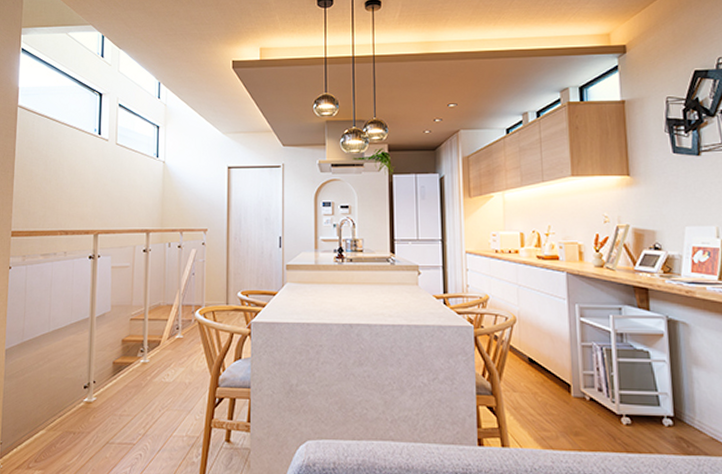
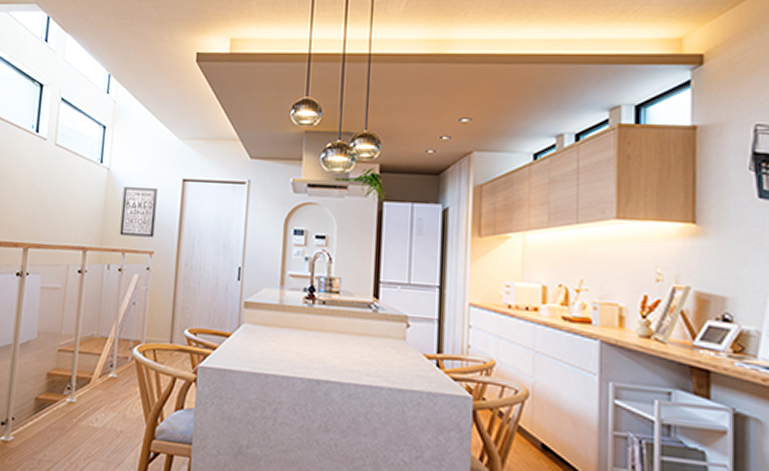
wall art: none [177,175,207,217] -> present [120,186,158,238]

